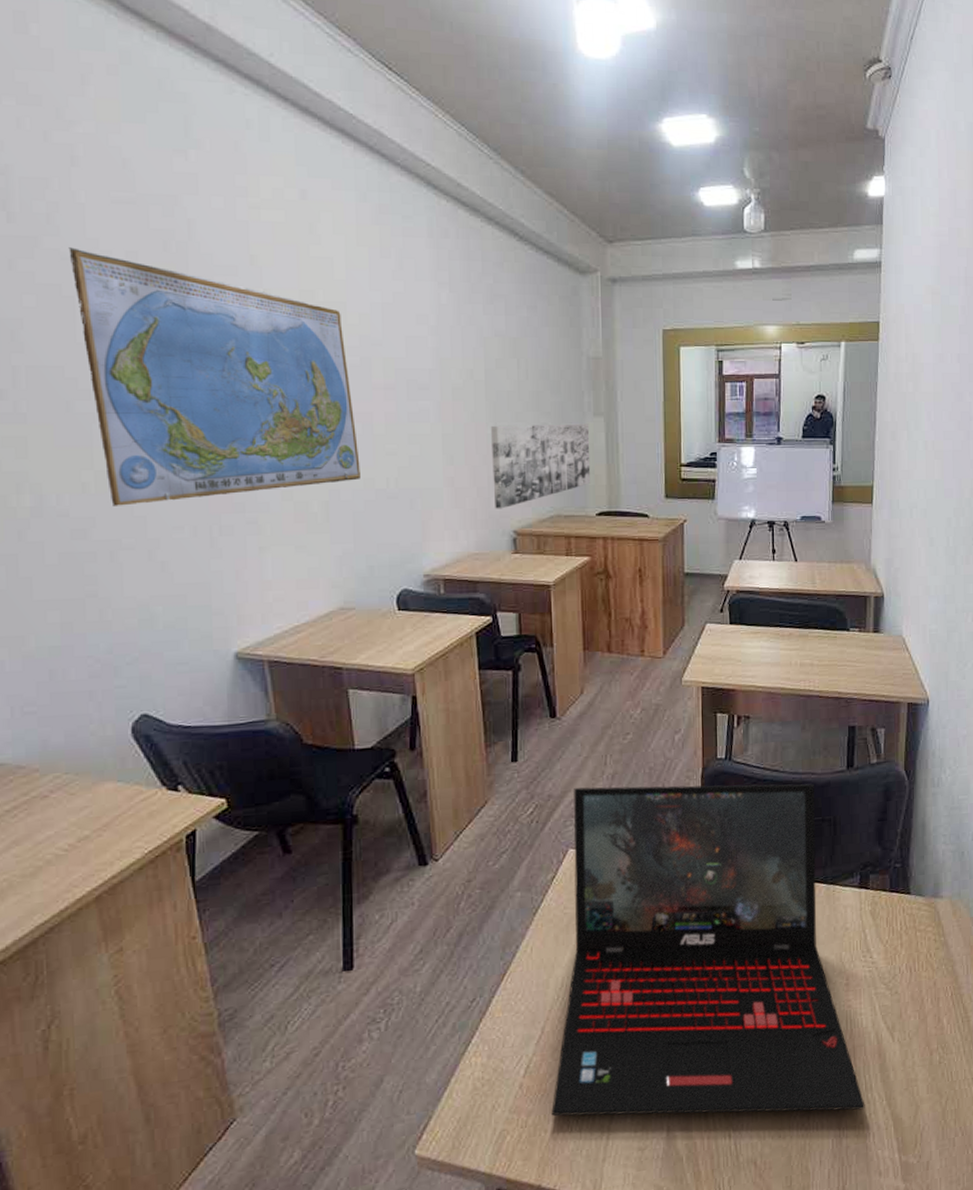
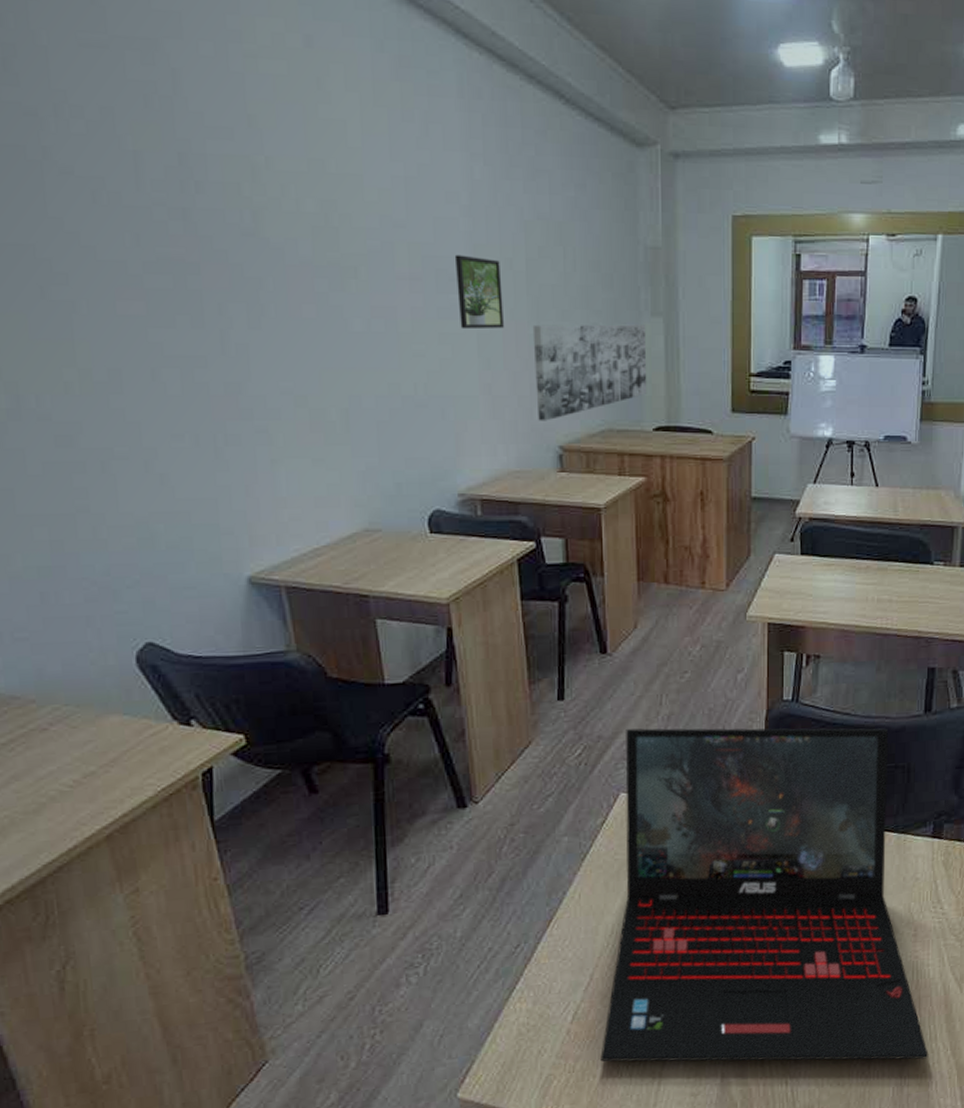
world map: present [68,247,360,506] -> none [31,100,384,410]
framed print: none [423,367,465,431] -> present [454,254,504,330]

